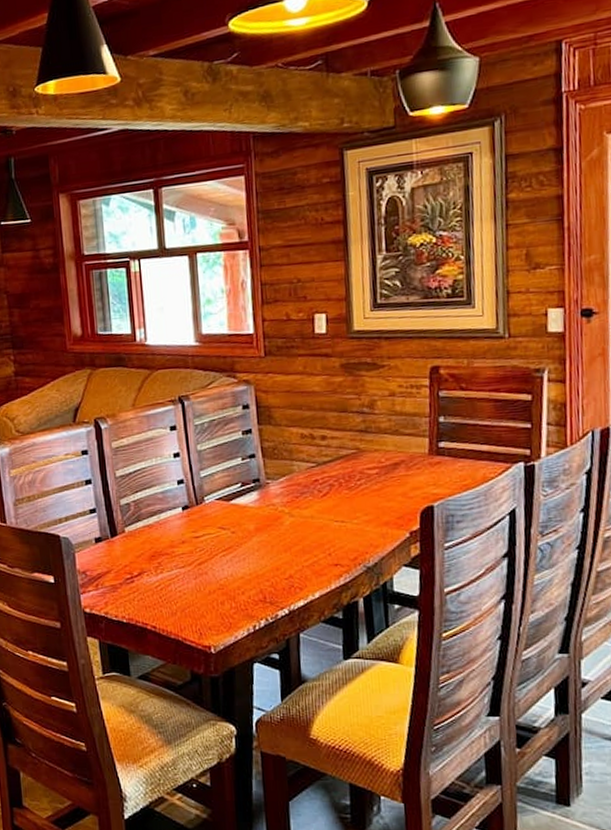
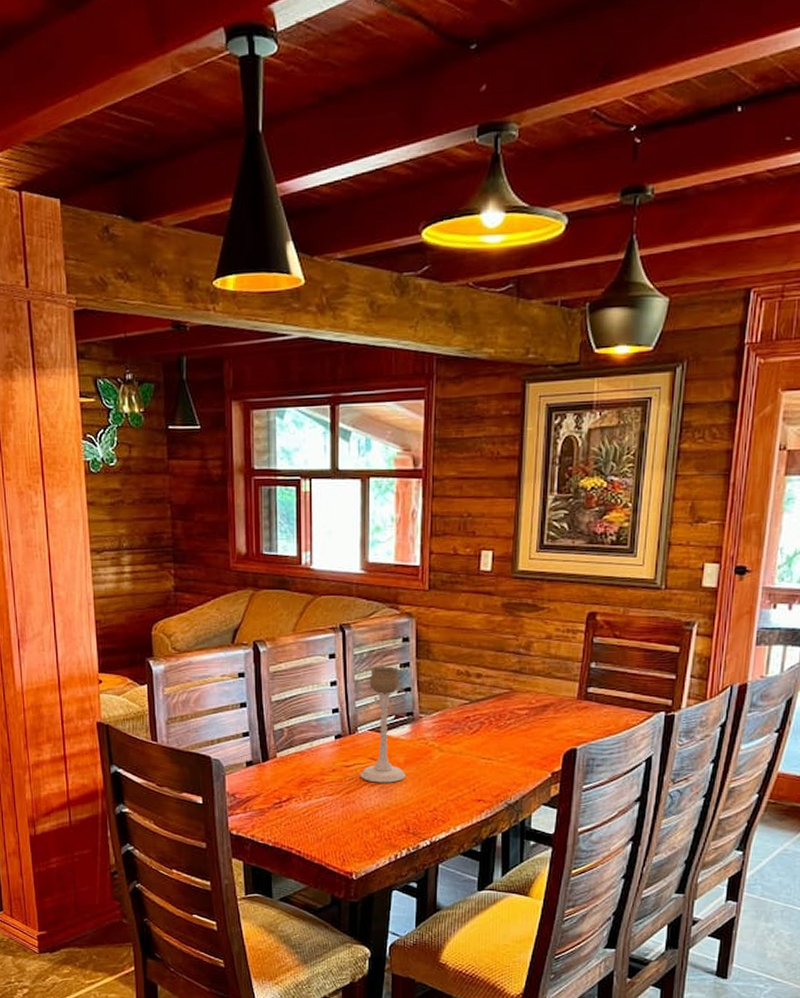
candle holder: none [210,434,258,553] -> present [360,666,406,783]

